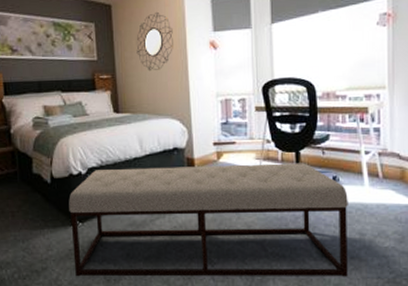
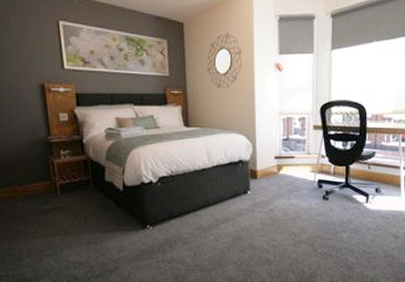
bench: present [69,163,348,277] -> none [140,176,387,275]

